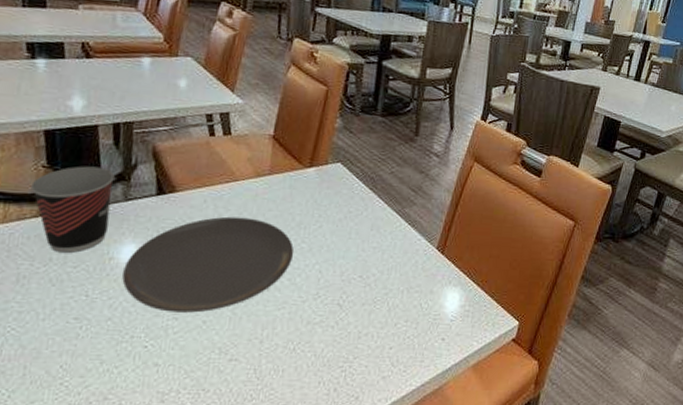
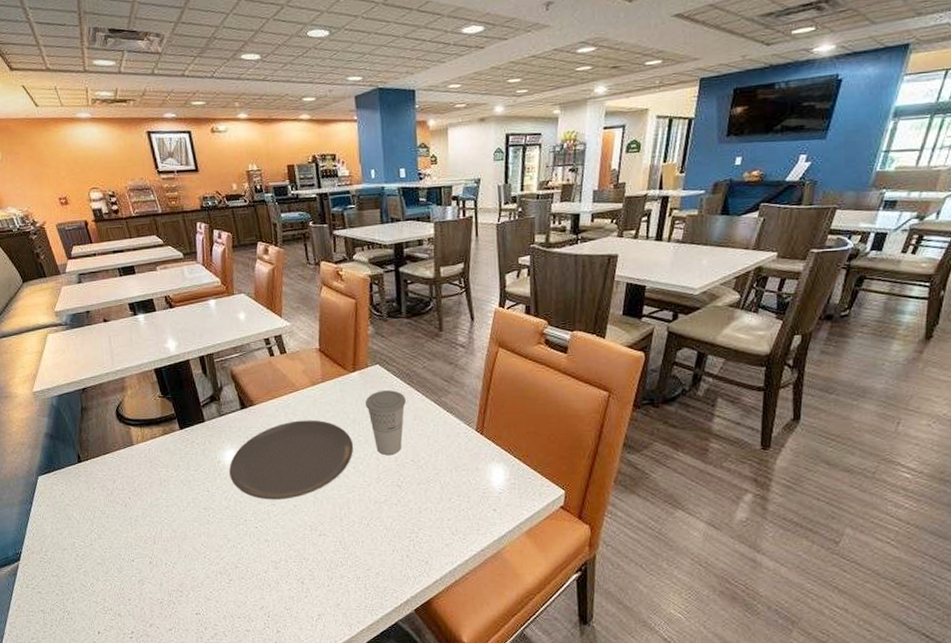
cup: present [30,166,115,253] -> none [154,392,212,460]
cup: none [316,193,365,269] -> present [365,390,406,456]

